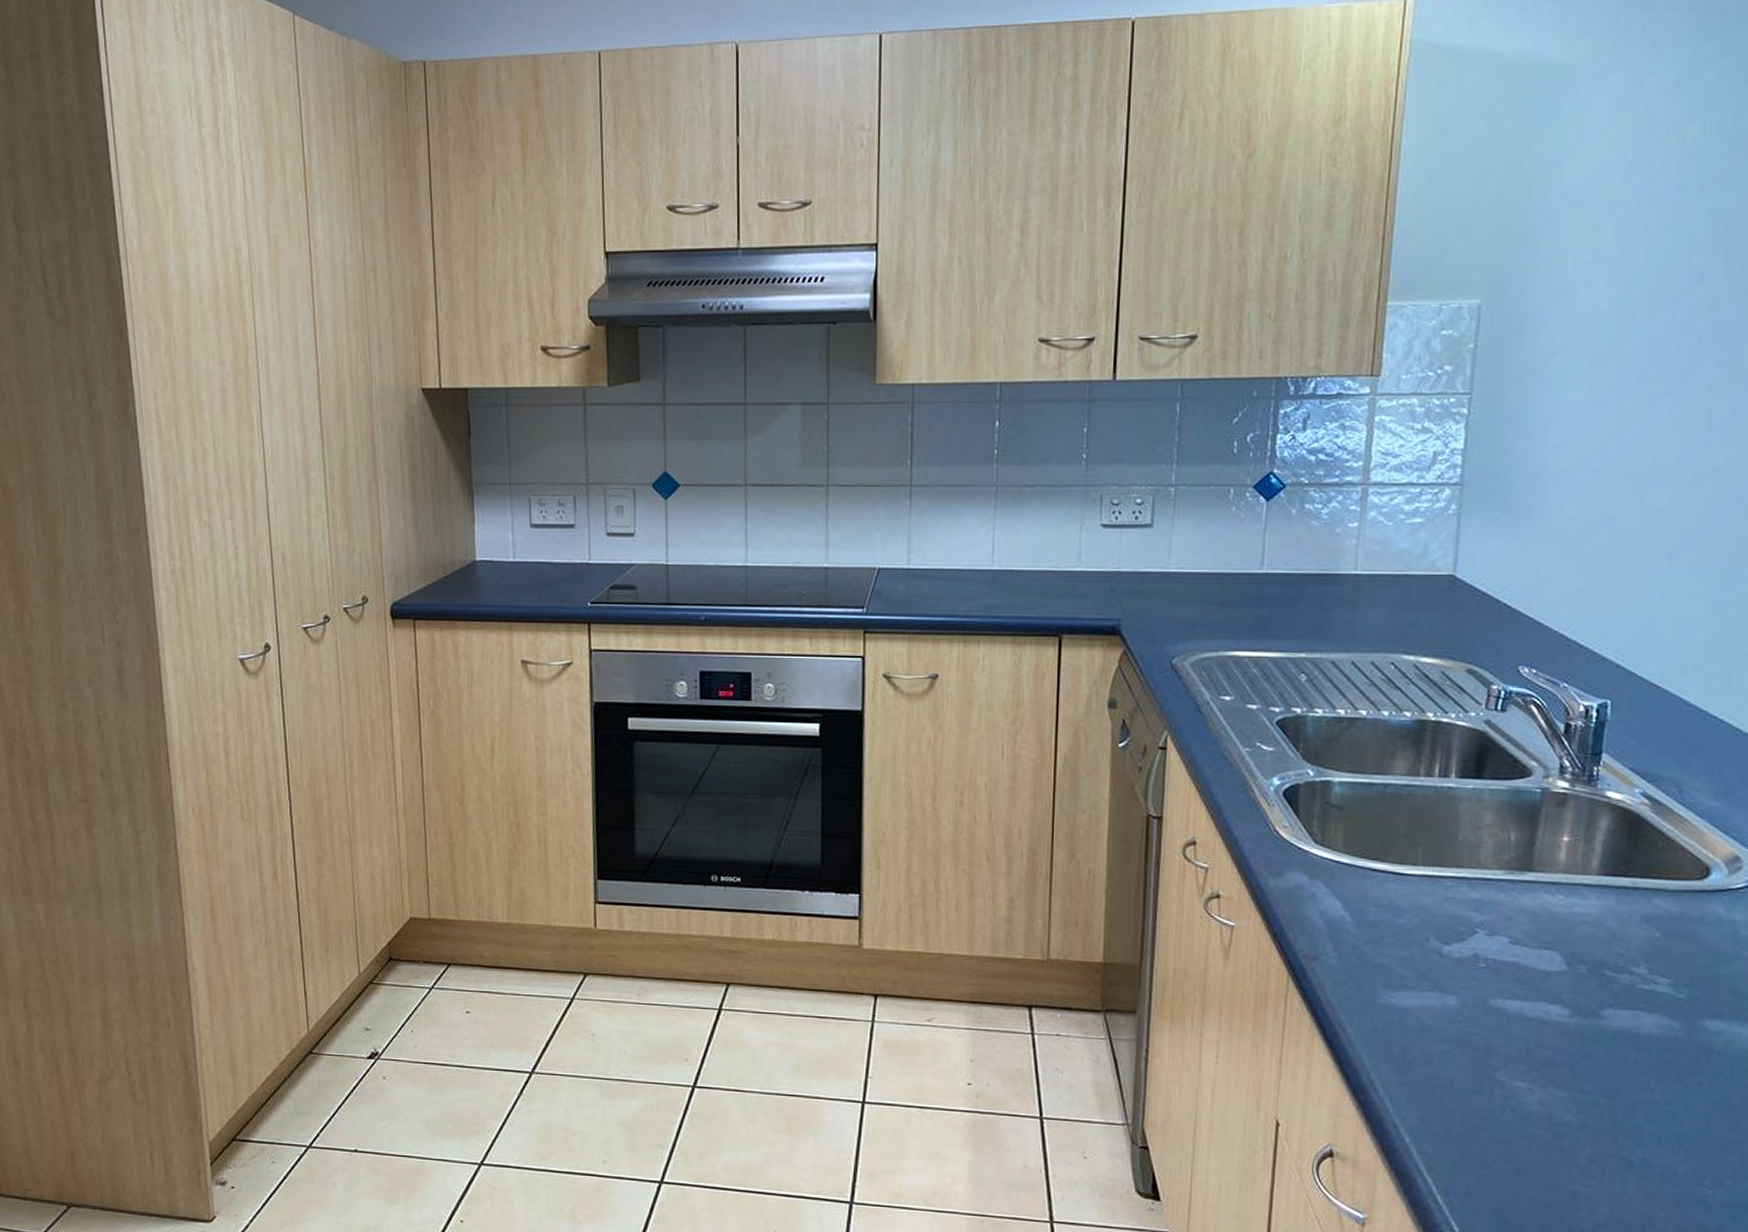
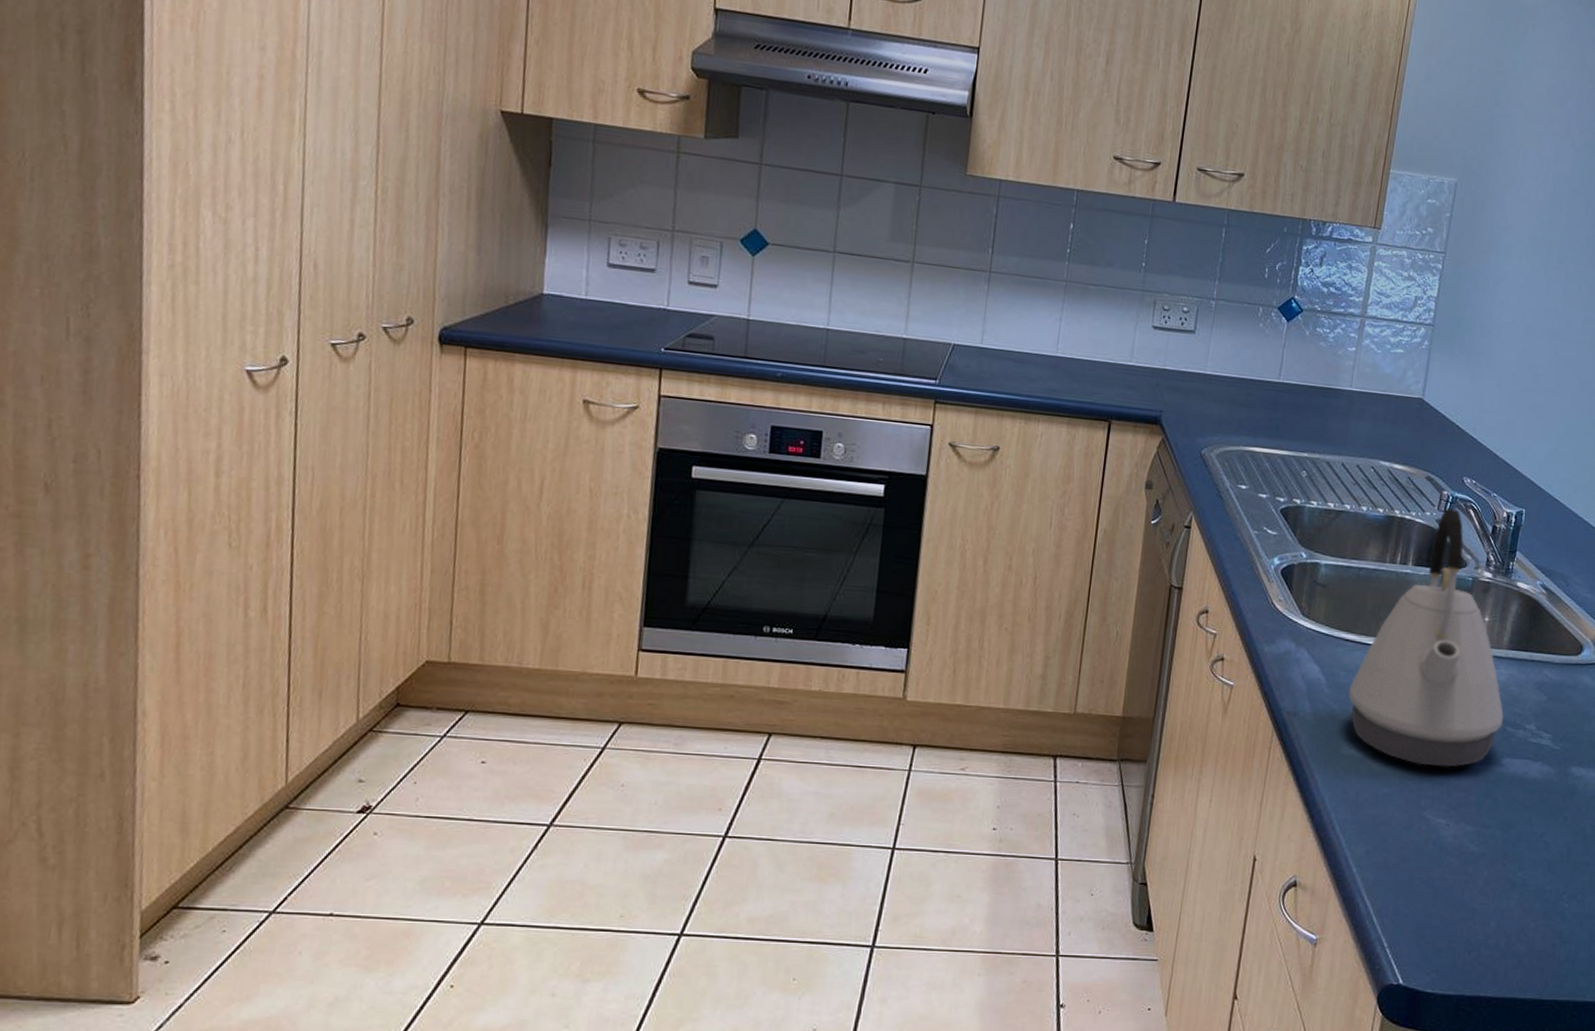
kettle: none [1383,705,1600,1020] -> present [1349,507,1504,767]

